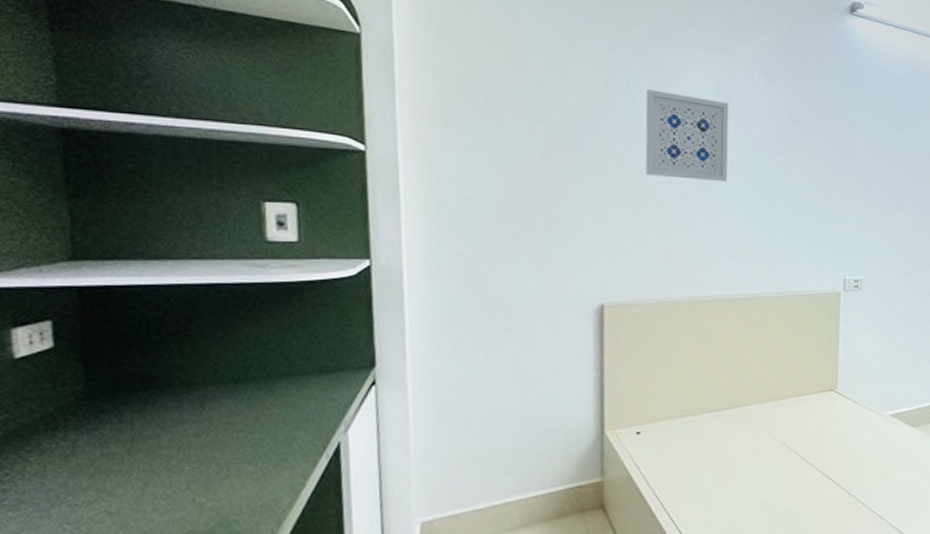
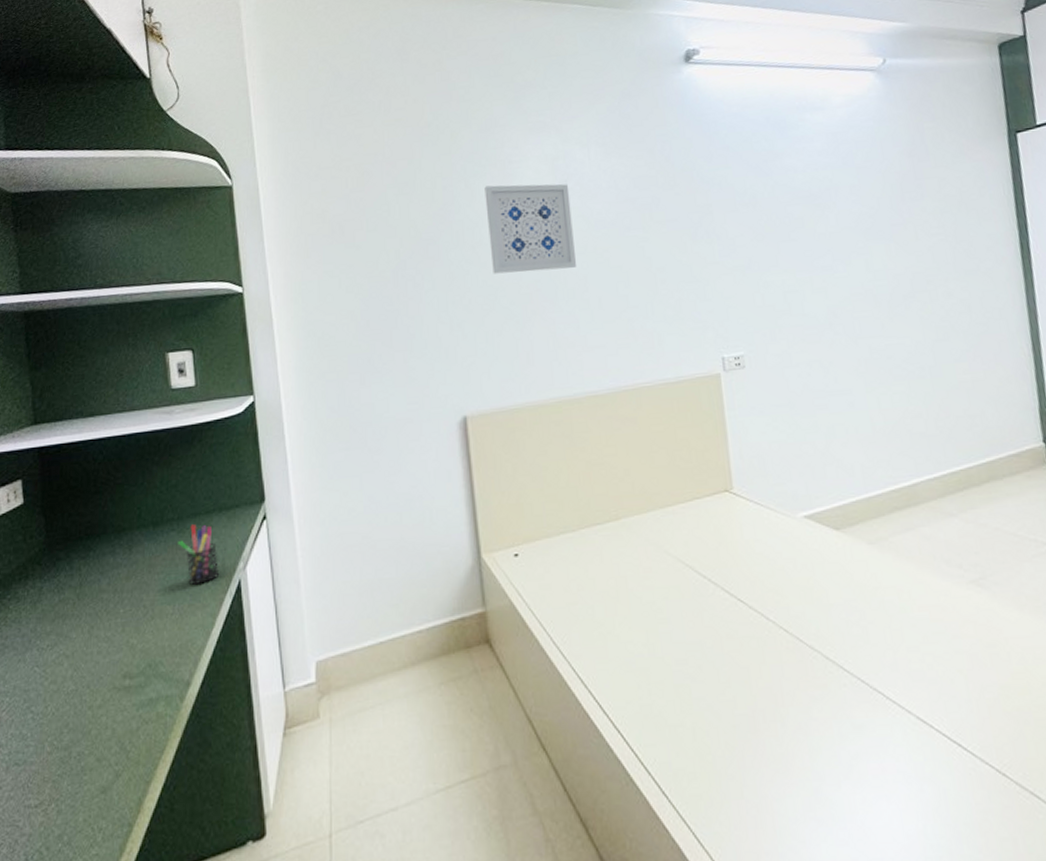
pen holder: none [264,385,315,445] -> present [177,524,220,585]

